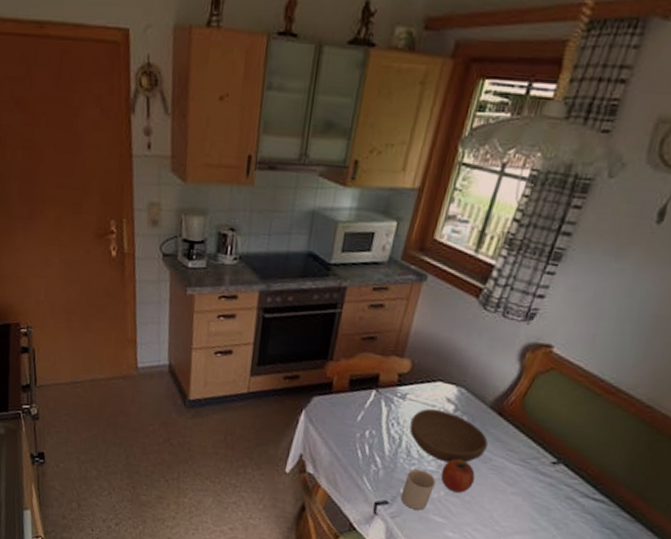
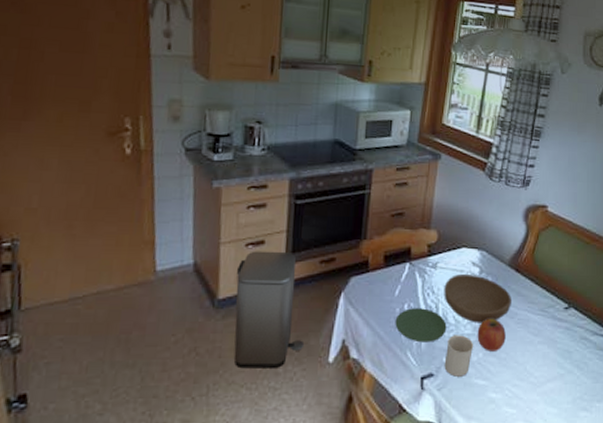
pedal bin: none [201,359,264,469] -> present [233,251,305,369]
plate: none [354,435,409,472] -> present [395,308,447,343]

